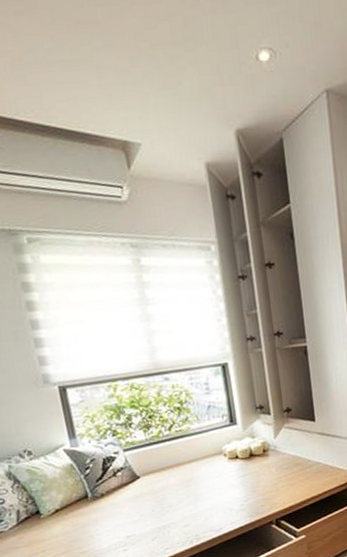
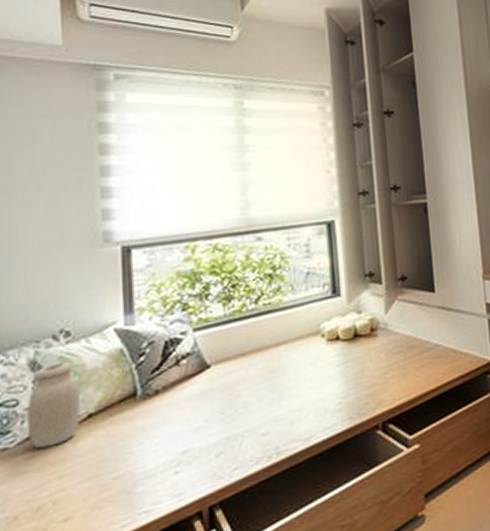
jar: none [11,473,50,532] -> present [27,361,81,449]

